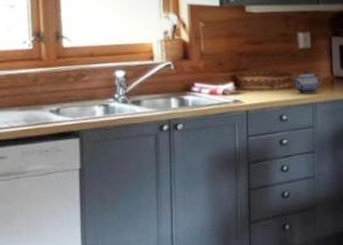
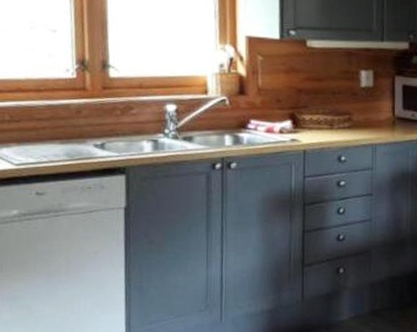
teapot: present [291,70,322,94] -> none [352,110,383,135]

